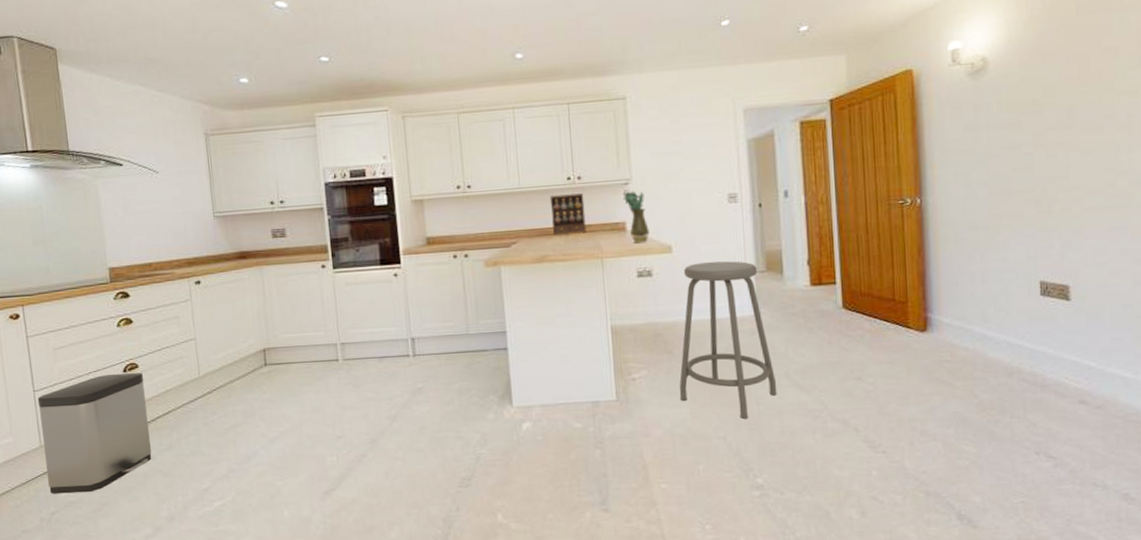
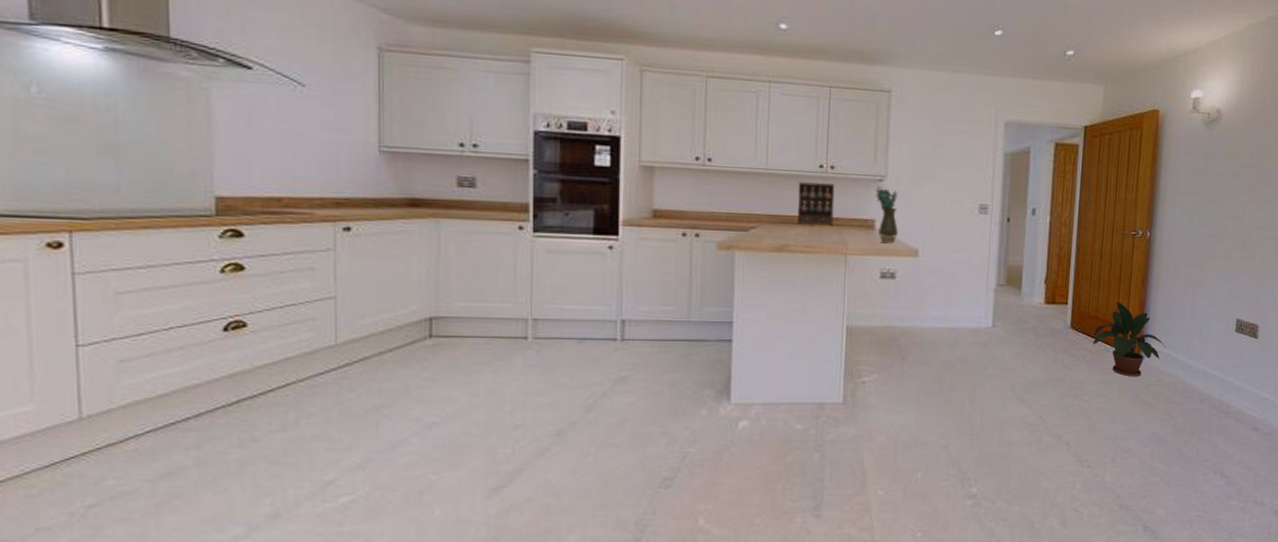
pedal bin: present [37,373,152,494] -> none [81,332,254,482]
bar stool: present [679,261,778,420] -> none [907,270,1002,430]
potted plant: none [869,275,957,354] -> present [1093,301,1166,377]

